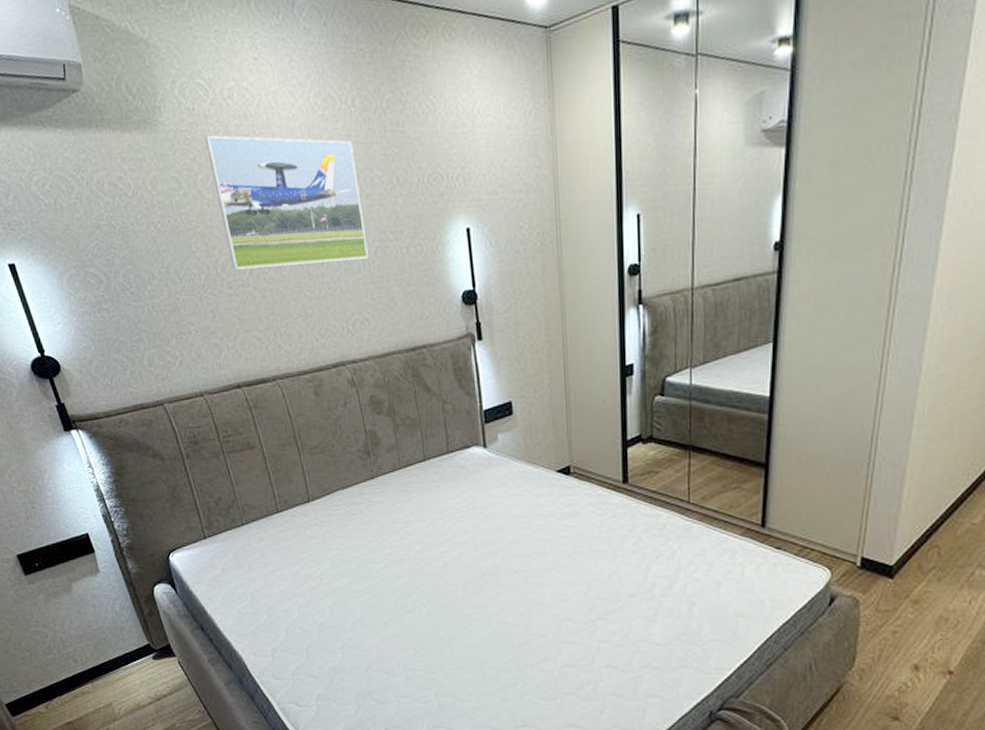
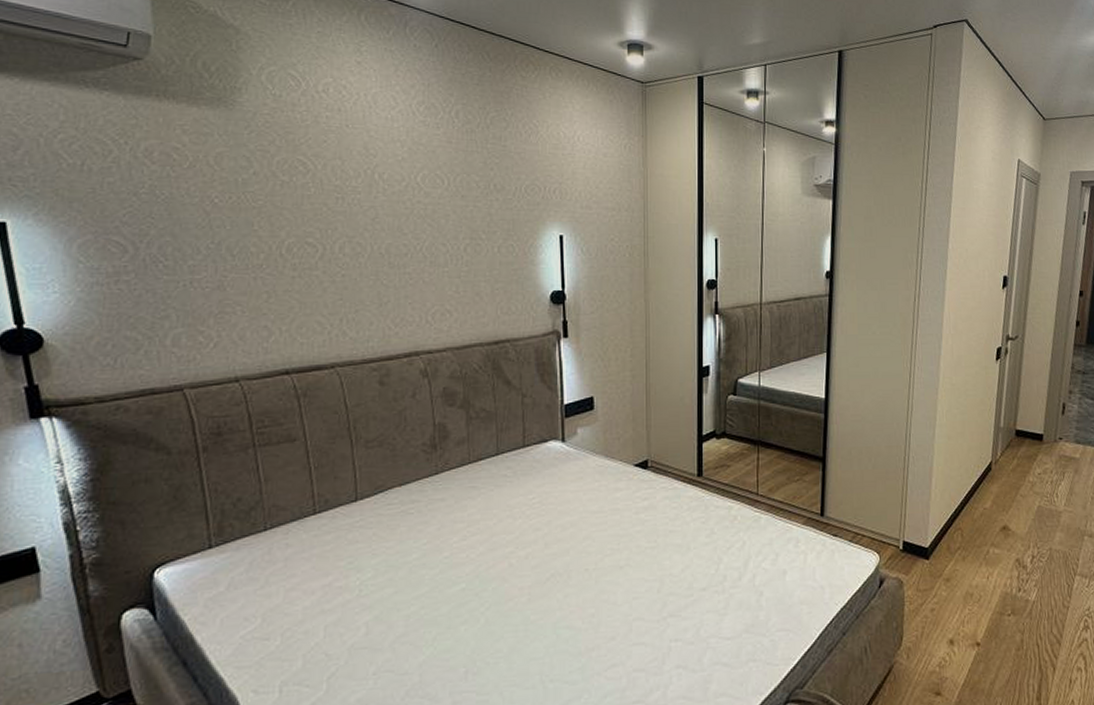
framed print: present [205,135,368,270] -> none [288,122,457,254]

